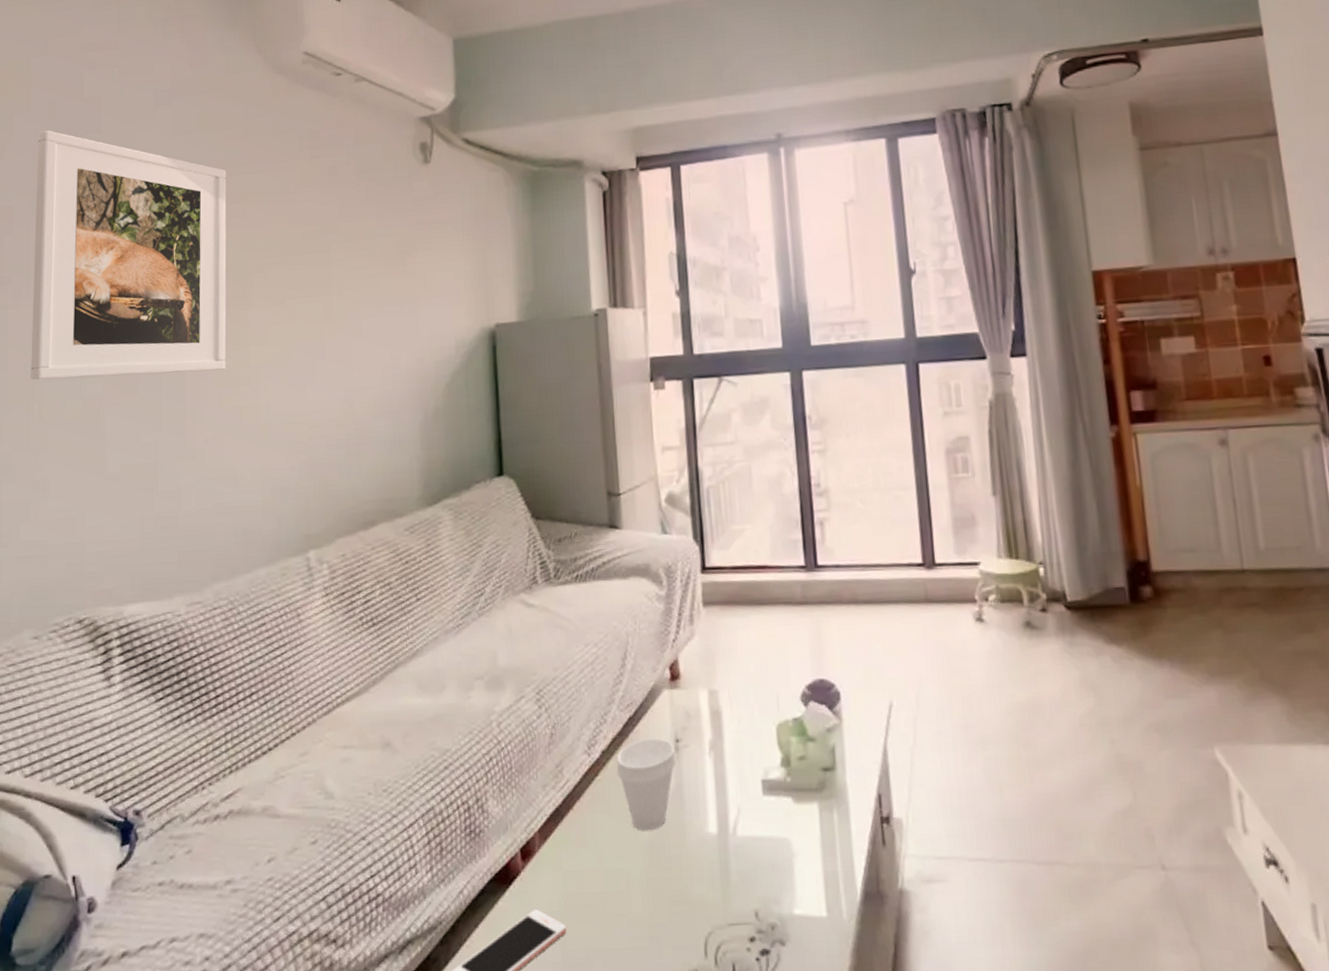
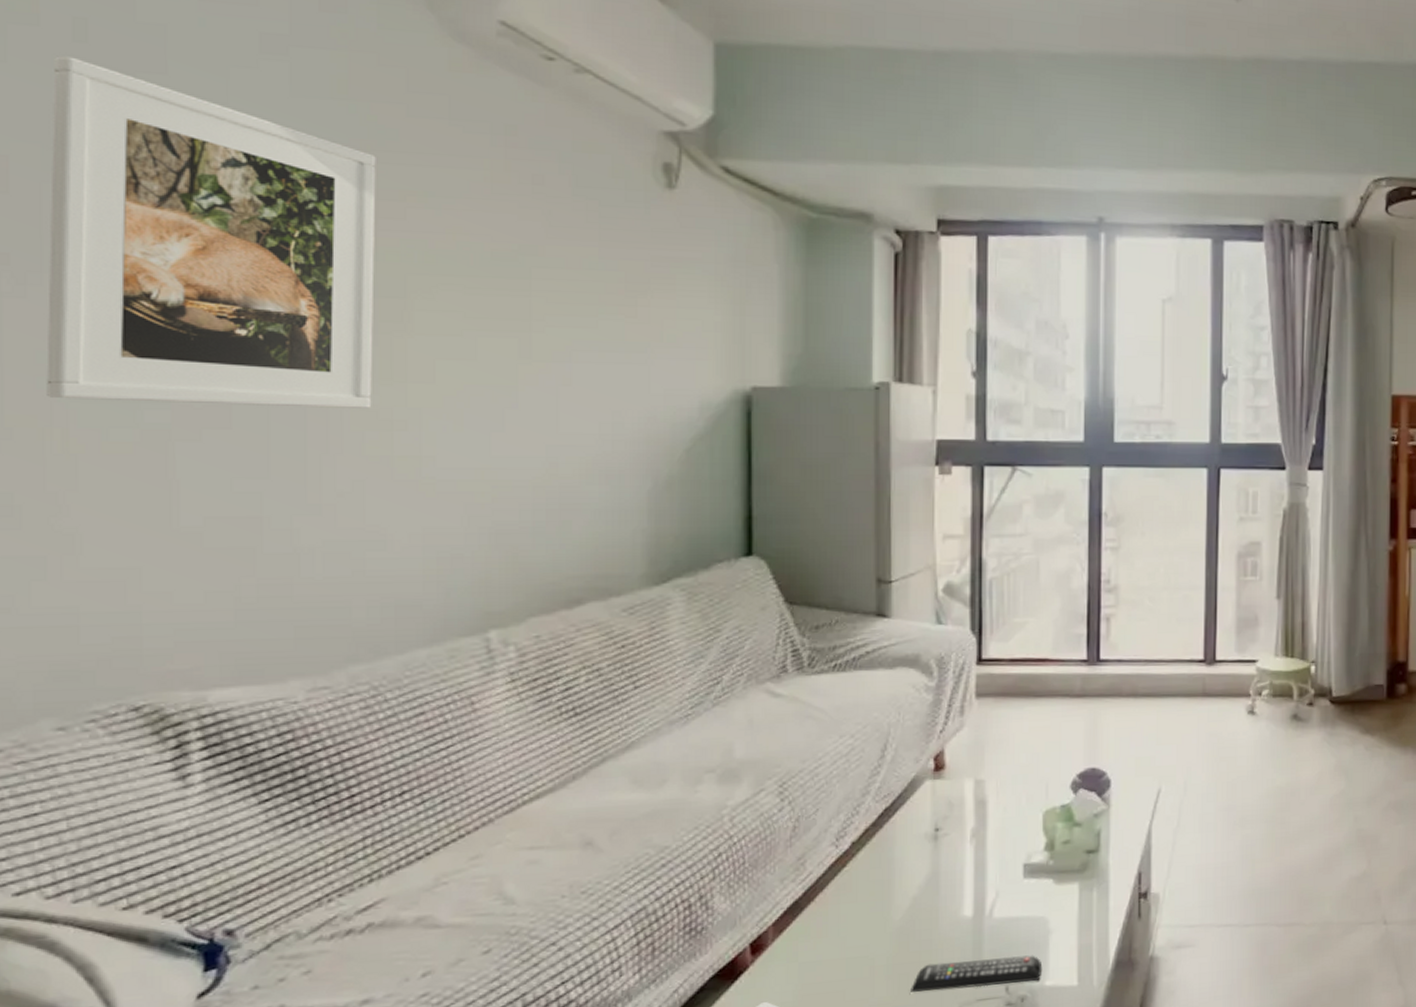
cup: present [617,738,675,831] -> none [868,827,933,918]
remote control: none [665,879,790,912] -> present [911,955,1043,993]

